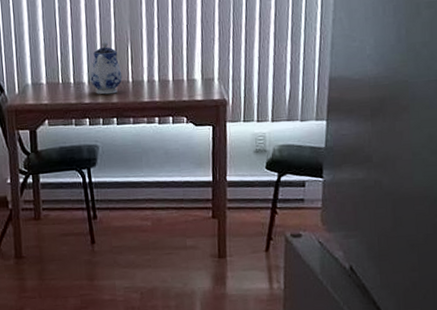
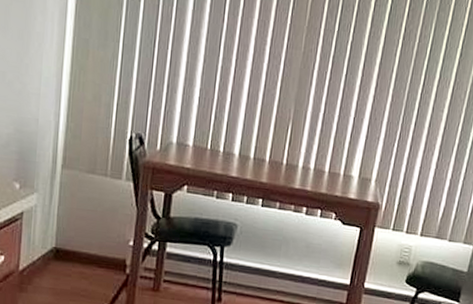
teapot: present [90,41,123,95] -> none [242,114,277,173]

